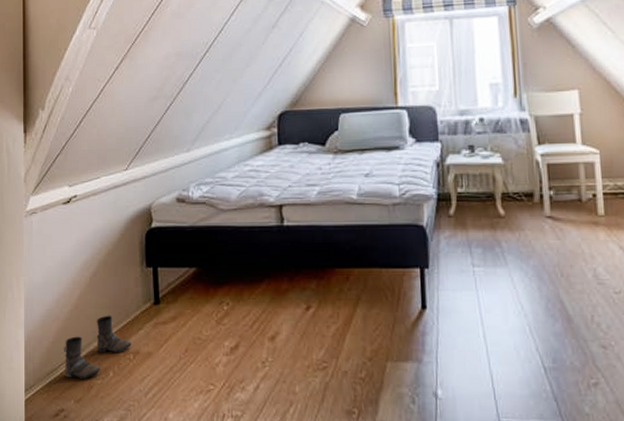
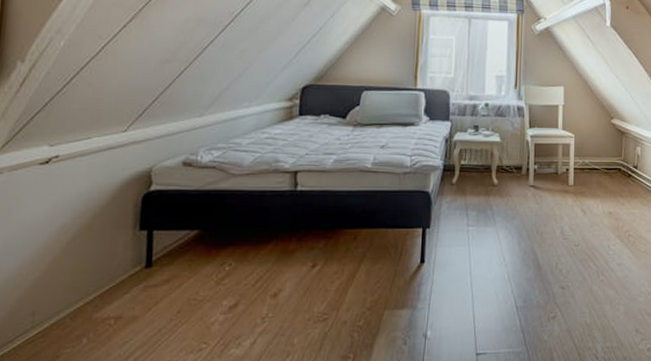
boots: present [64,315,132,379] -> none [22,280,114,350]

